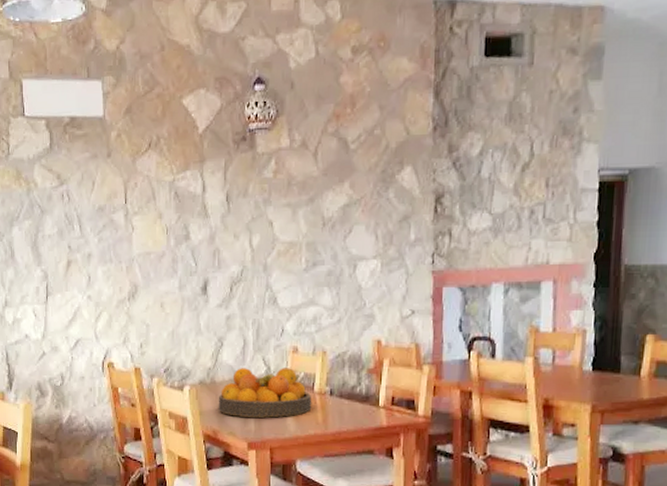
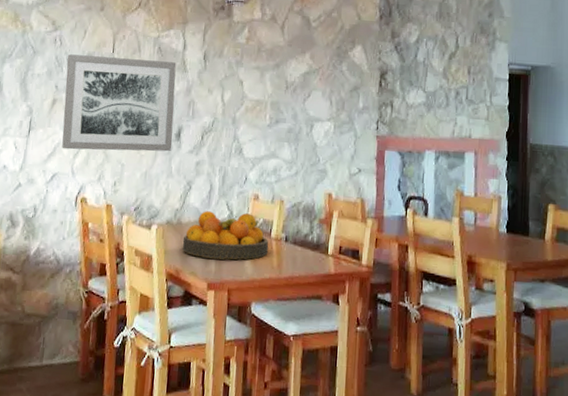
wall art: none [77,208,199,313] -> present [62,54,177,152]

